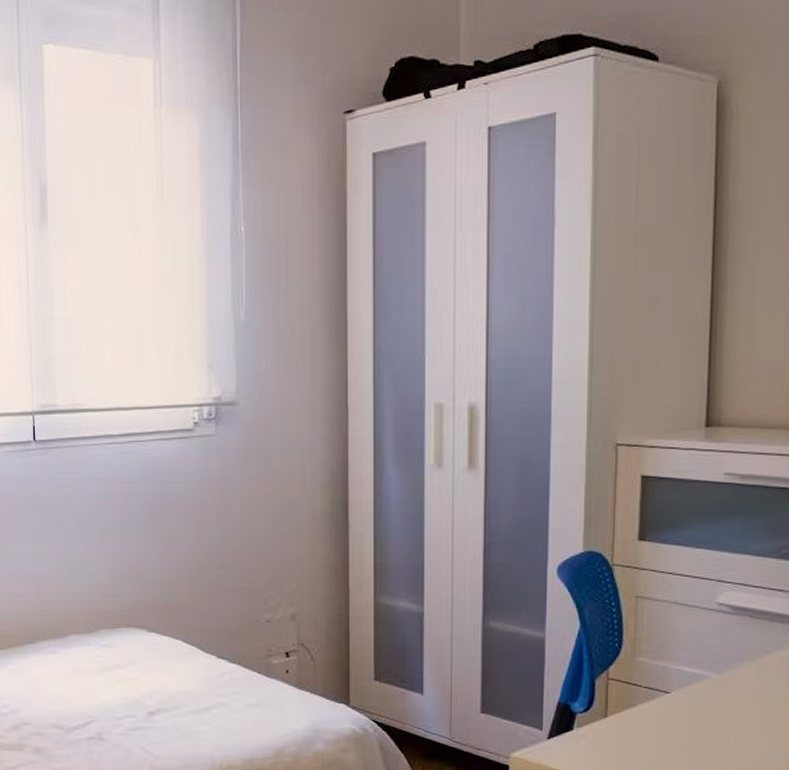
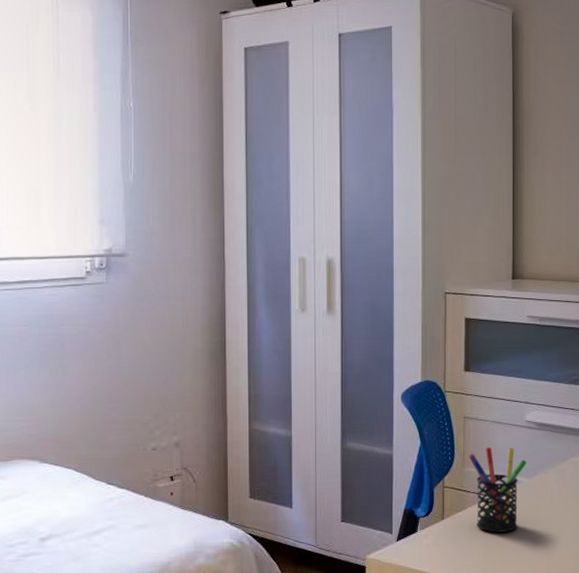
pen holder: none [641,633,716,737] -> present [469,446,526,533]

